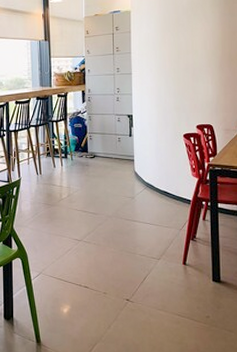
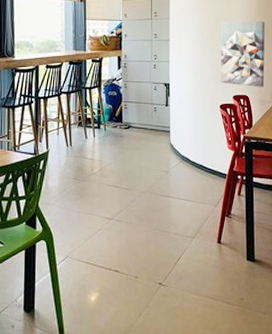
wall art: none [183,50,230,116] -> present [221,21,266,87]

